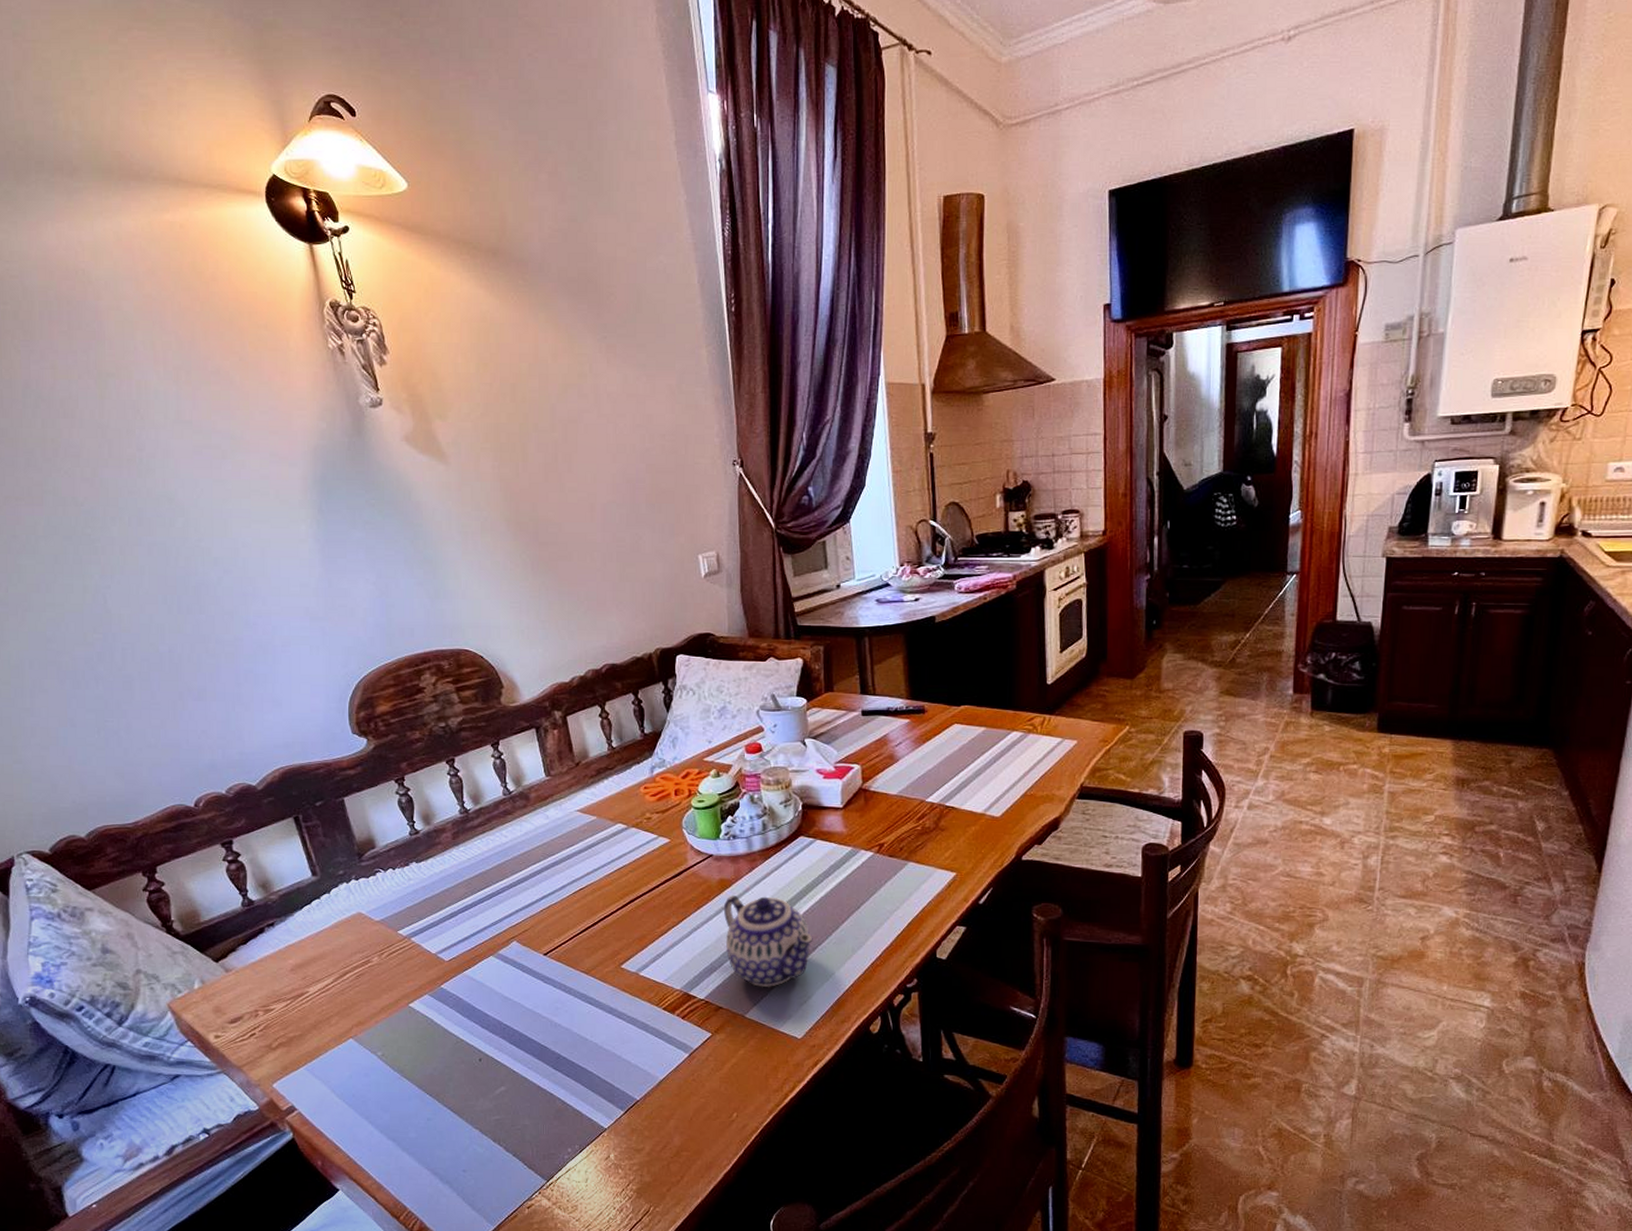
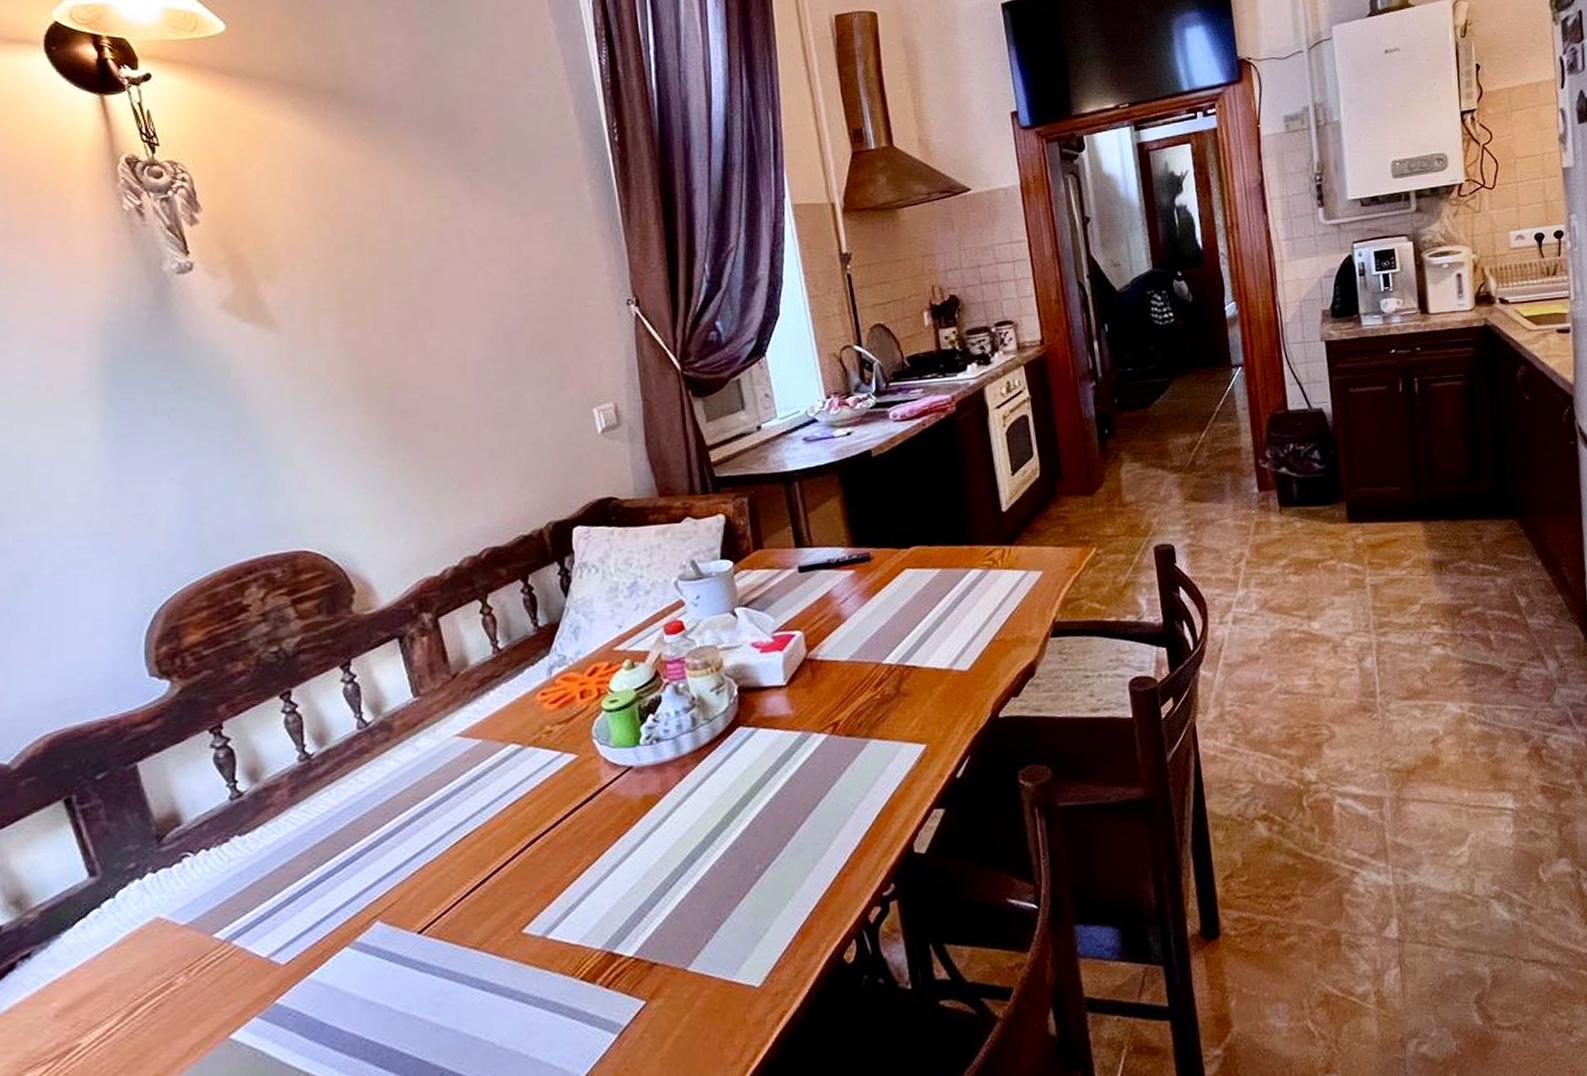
teapot: present [723,896,813,987] -> none [650,808,765,928]

